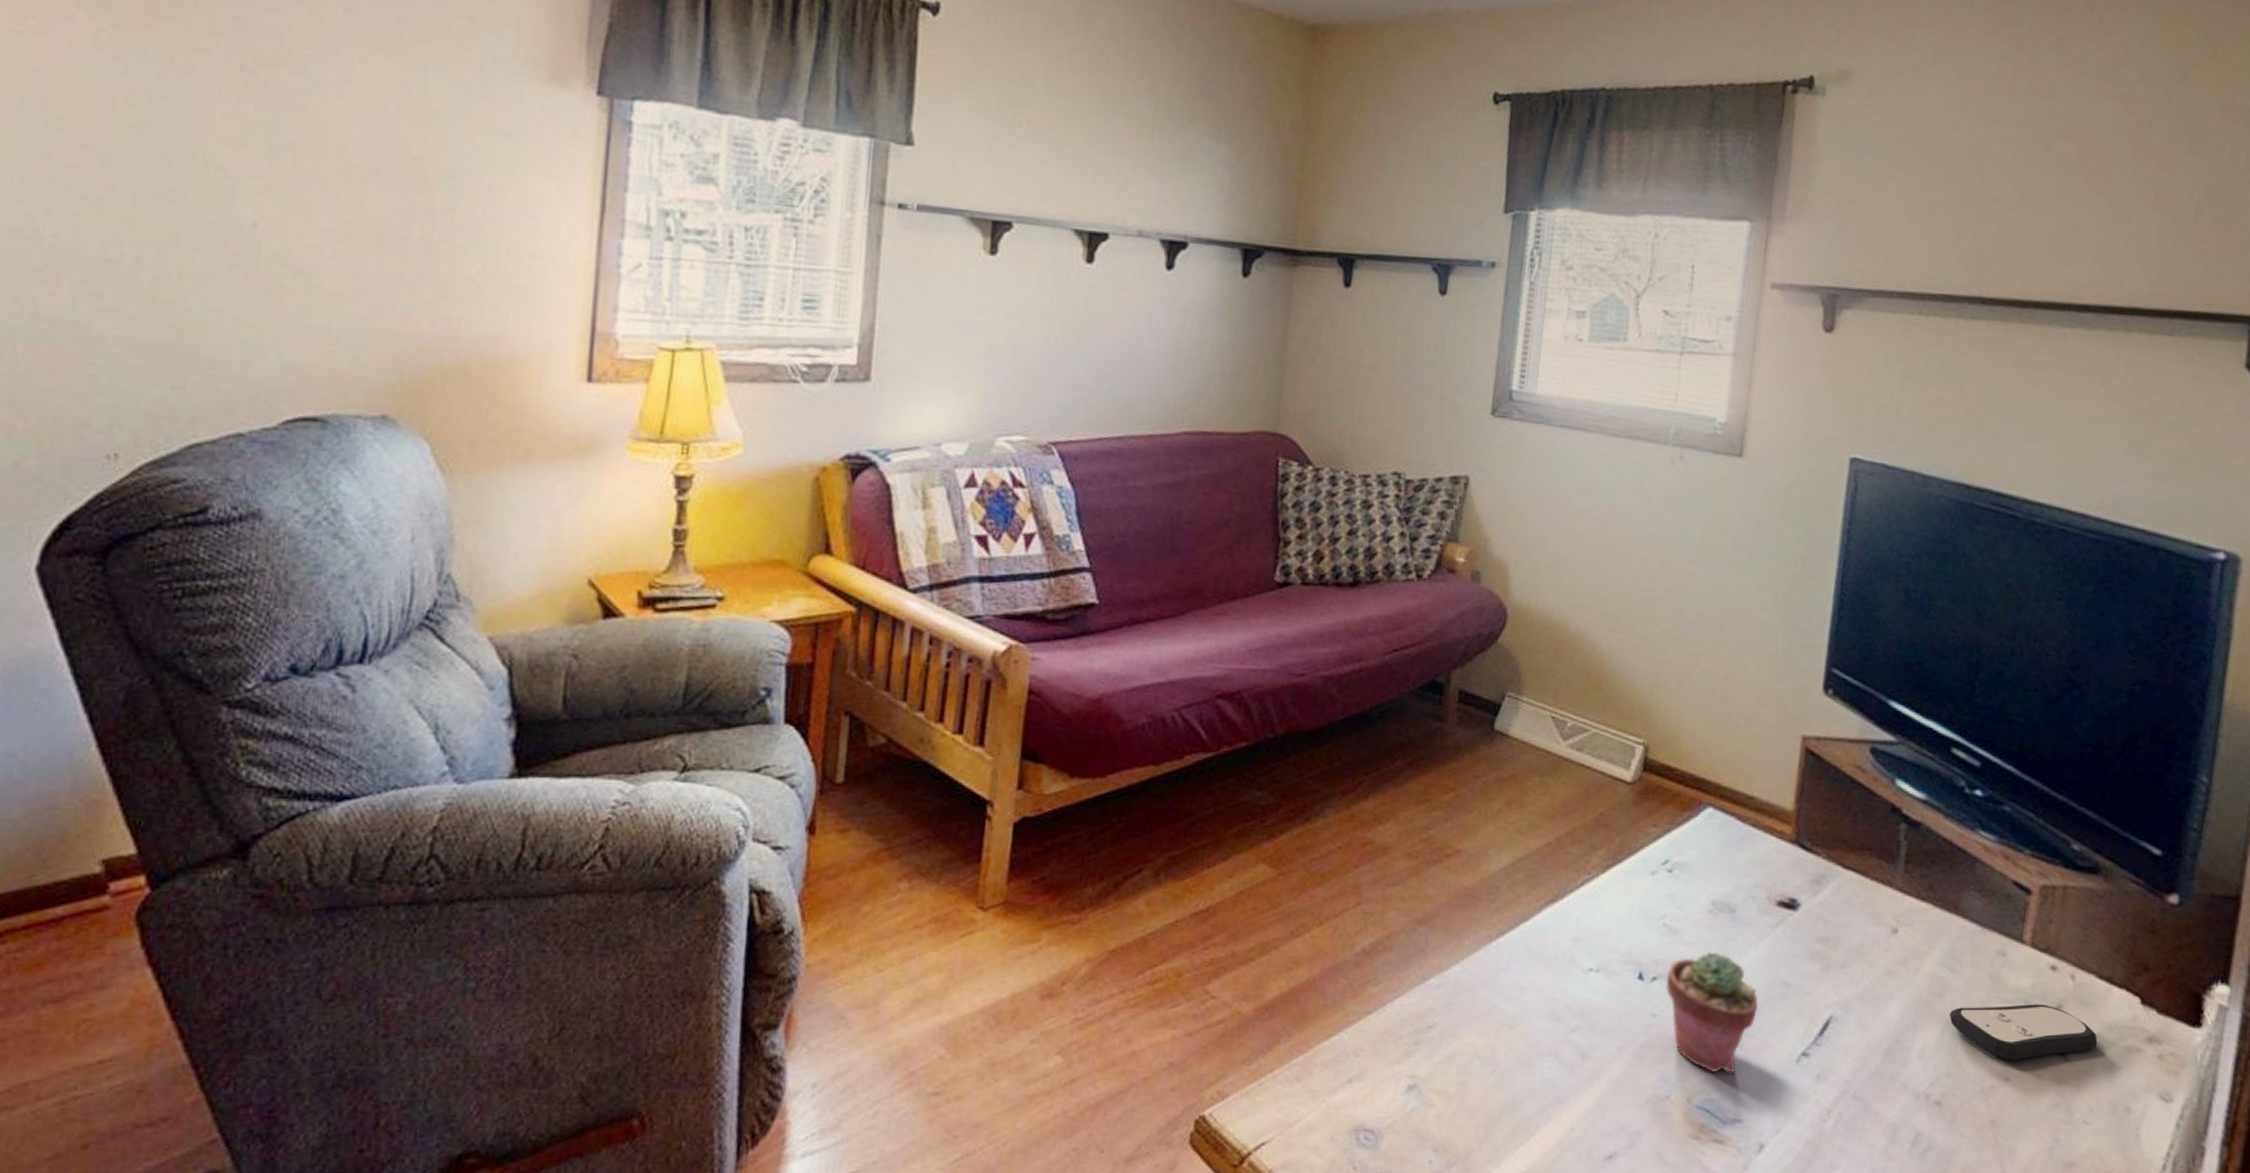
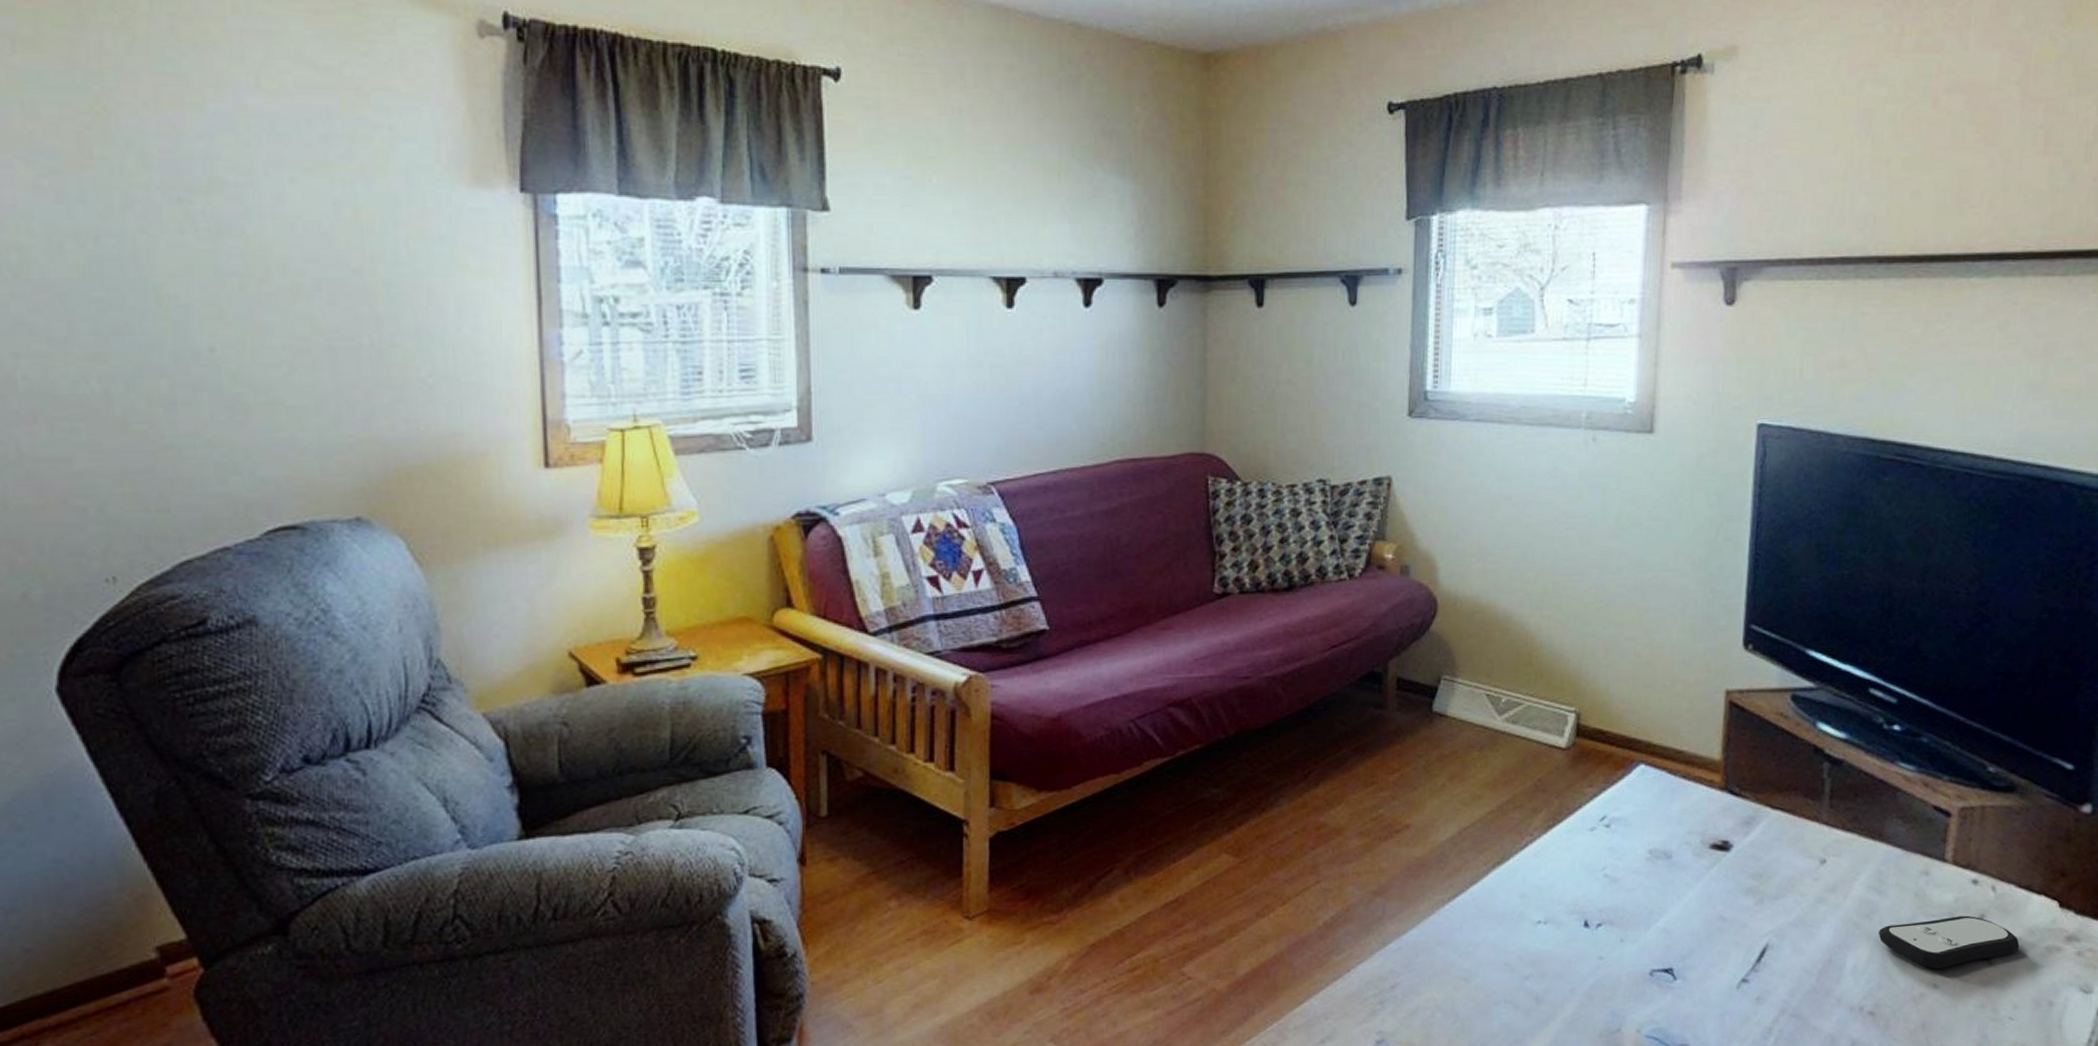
potted succulent: present [1665,952,1758,1075] -> none [1610,895,1698,1005]

